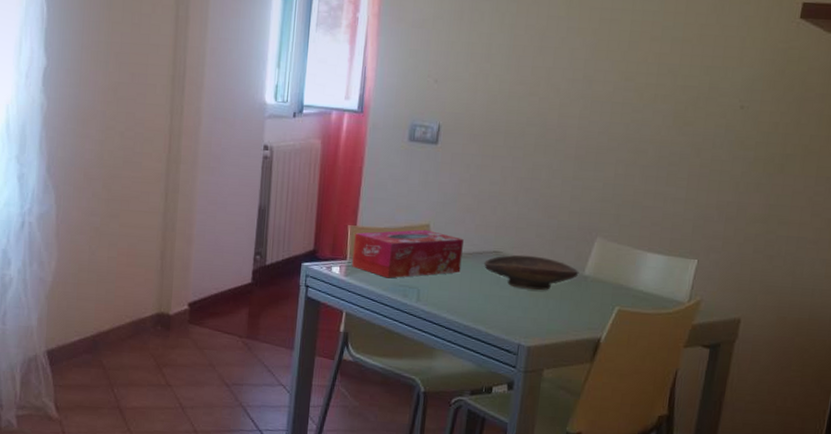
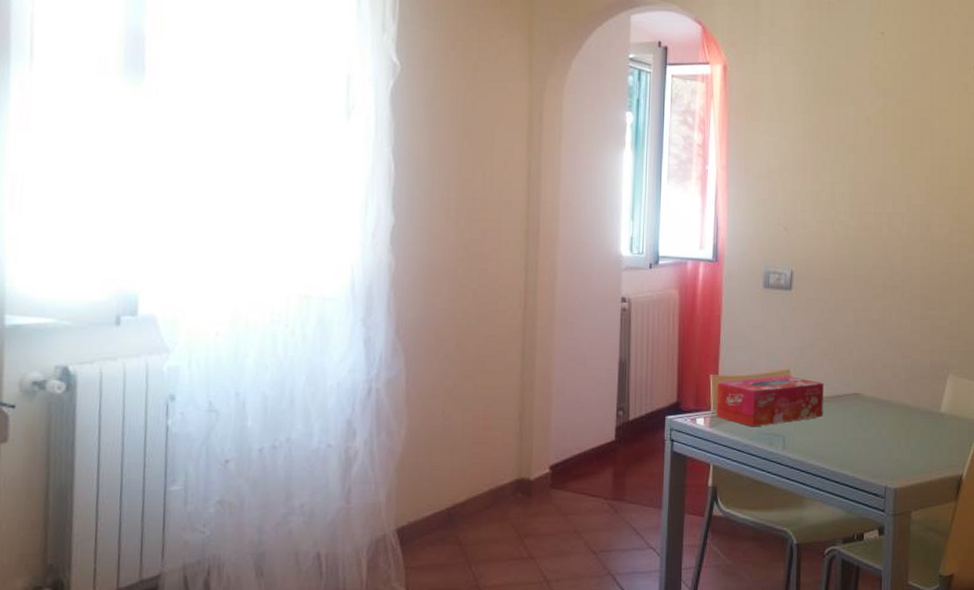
decorative bowl: present [484,254,579,290] -> none [845,396,936,430]

